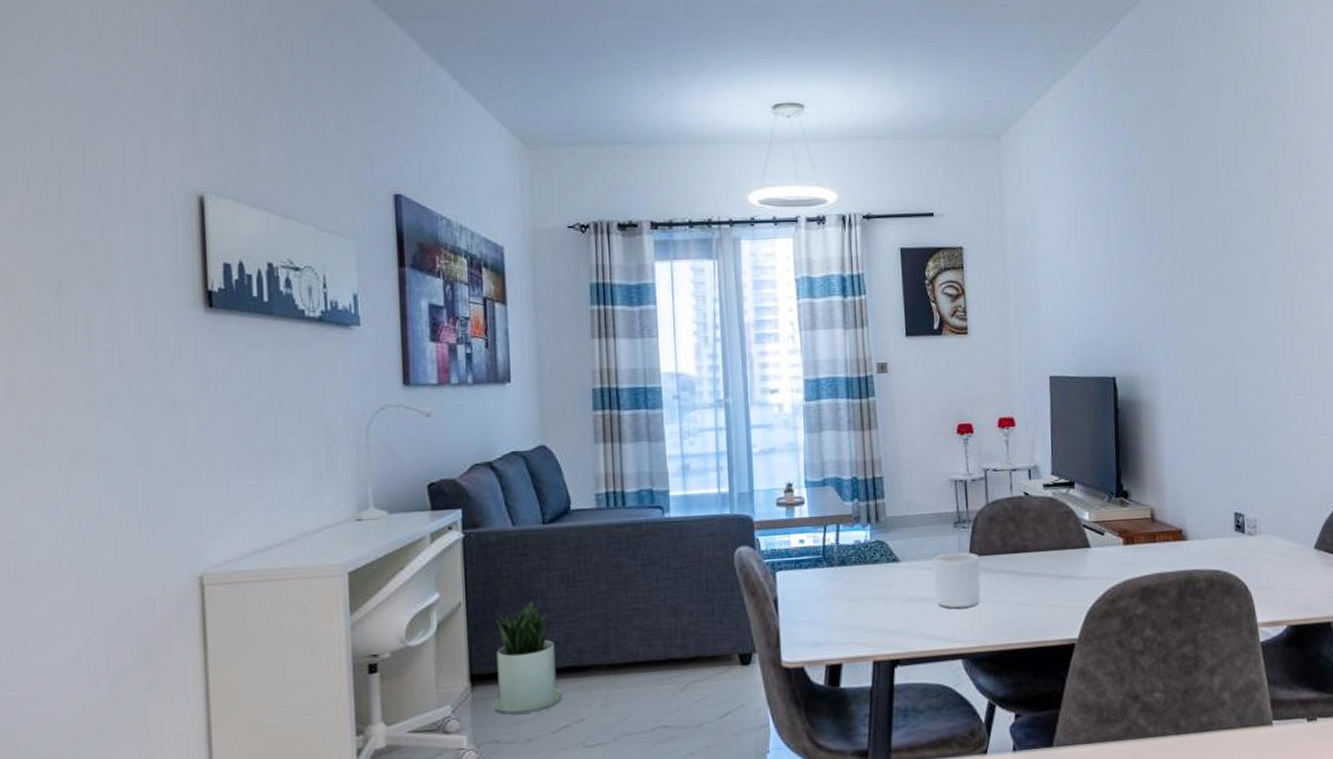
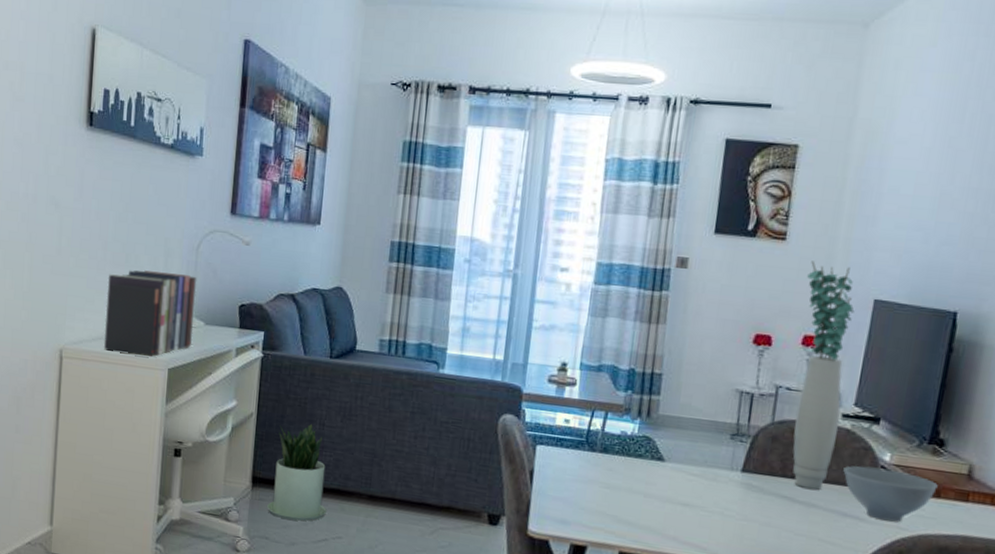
books: none [255,461,375,568] -> present [103,270,197,356]
mug: present [933,552,981,609] -> none [697,463,754,524]
vase: none [991,349,1043,560] -> present [792,261,855,490]
bowl: none [1054,527,1130,575] -> present [843,466,938,522]

